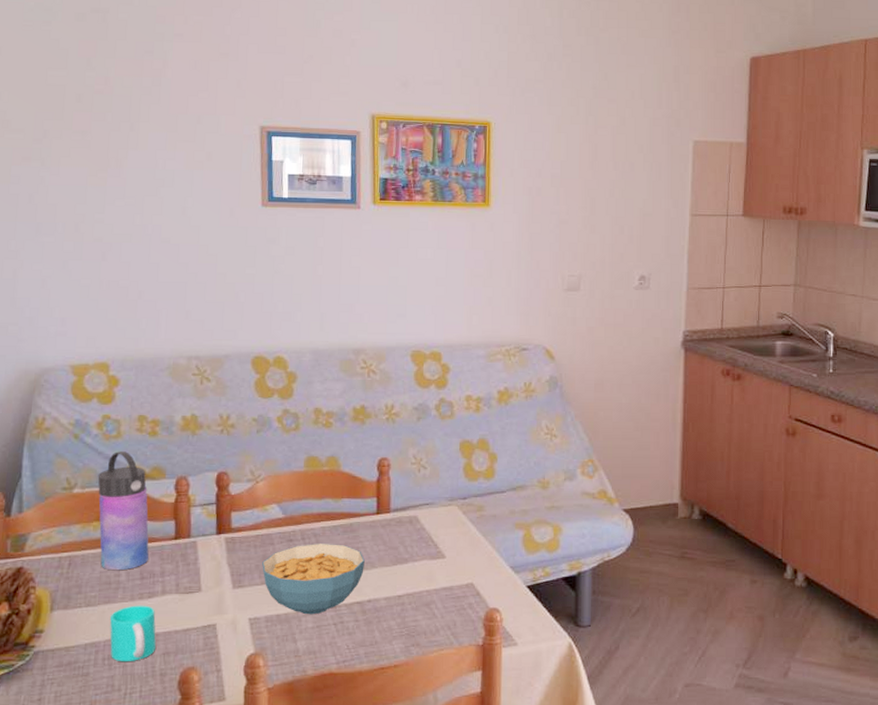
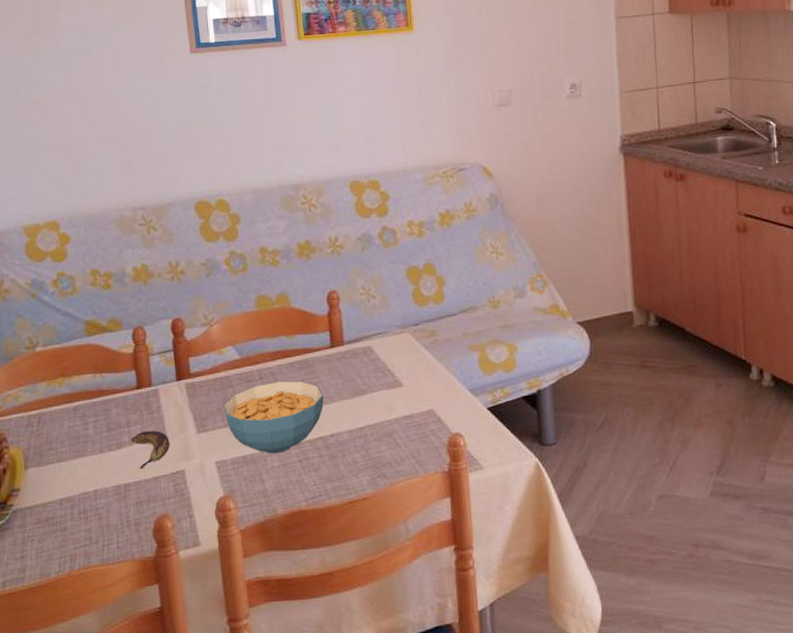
water bottle: present [97,451,149,571] -> none [58,306,113,425]
cup: present [109,605,156,662] -> none [81,456,128,515]
banana: none [164,583,204,620] -> present [131,431,170,470]

